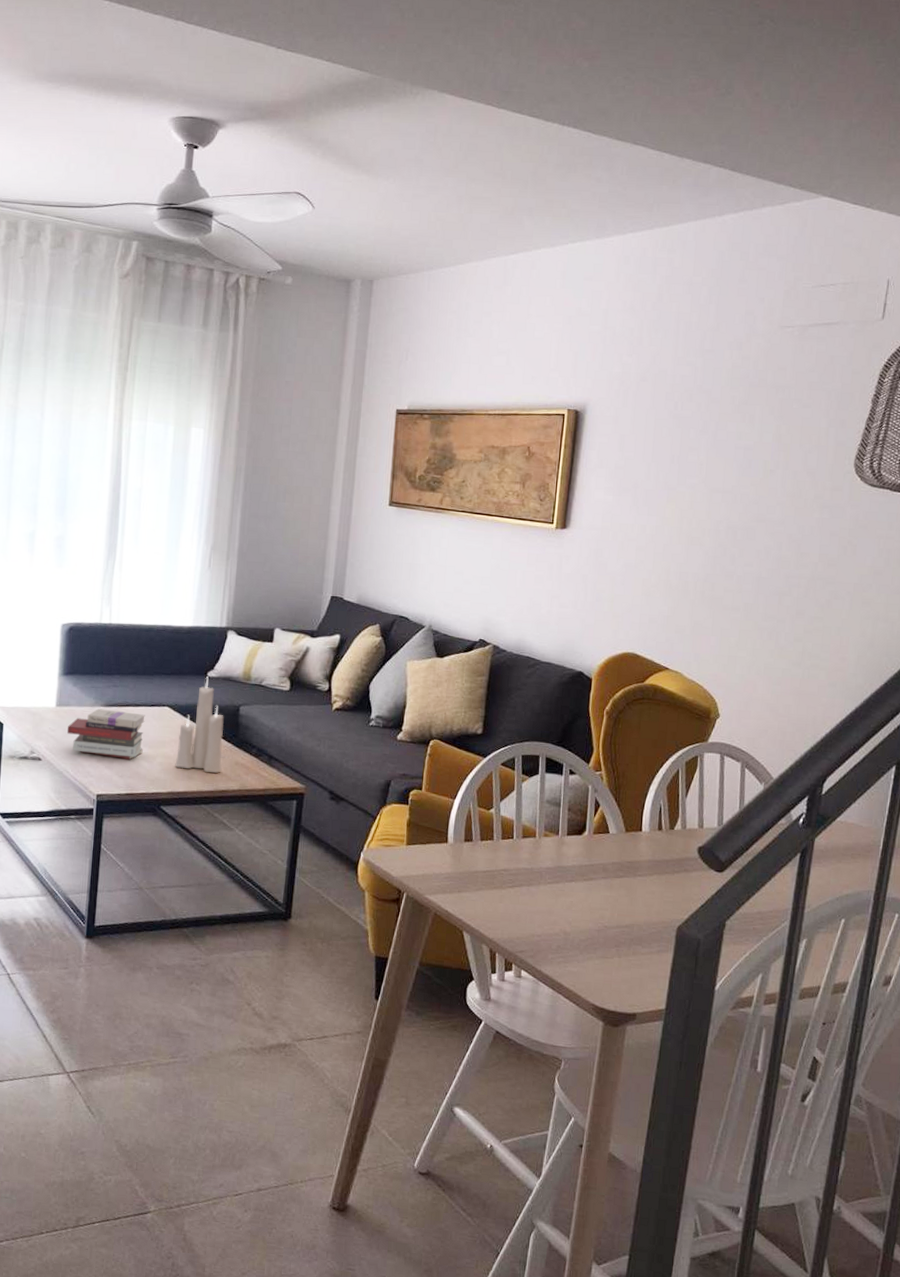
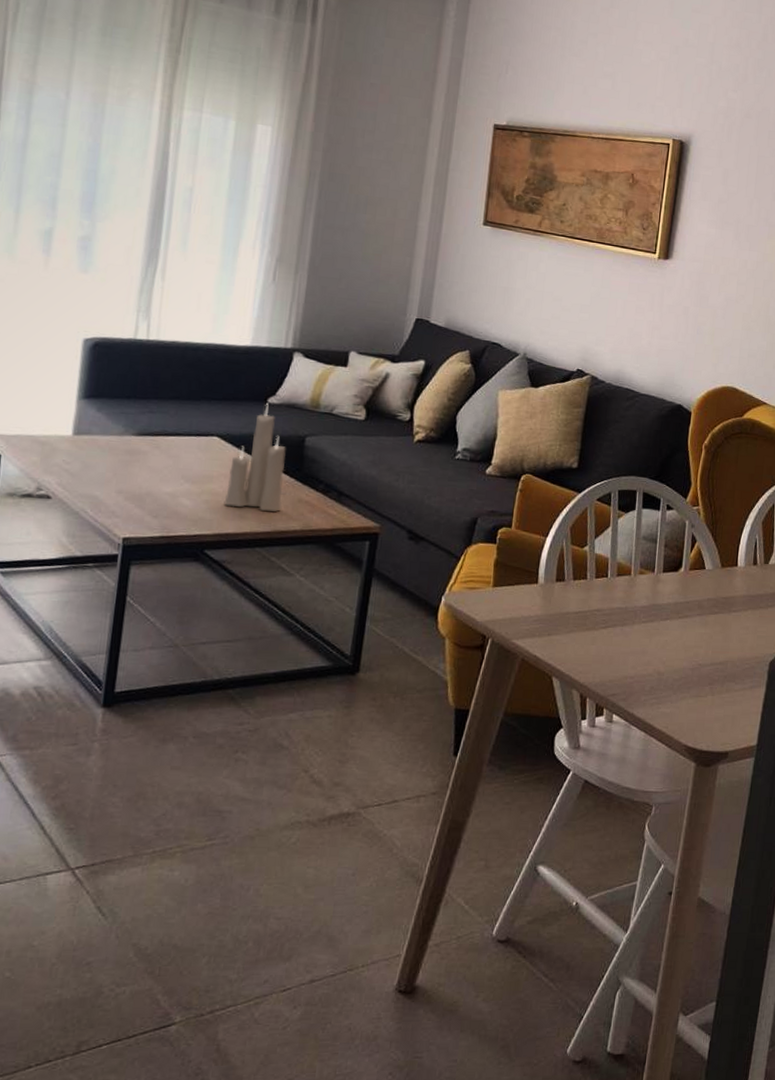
books: present [67,709,145,759] -> none [87,438,189,497]

